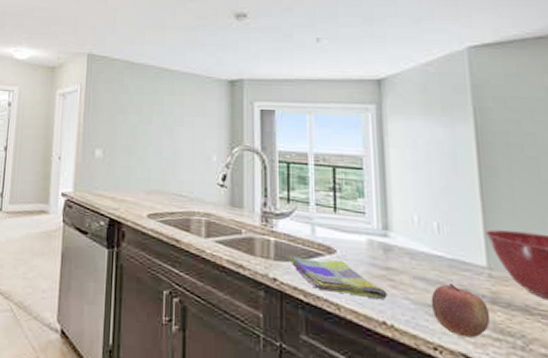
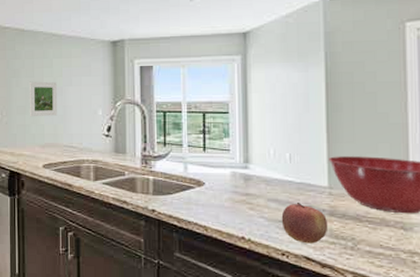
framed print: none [135,118,167,159] -> present [29,81,57,117]
dish towel: present [290,256,387,299] -> none [166,190,246,219]

